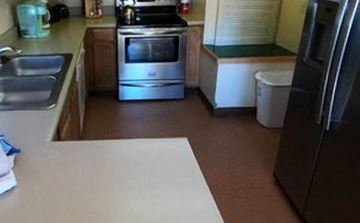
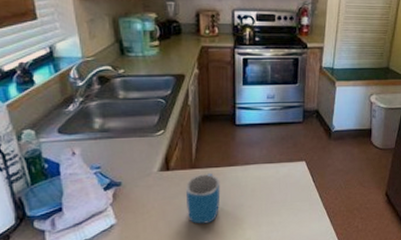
mug: none [74,145,106,192] -> present [185,173,221,224]

